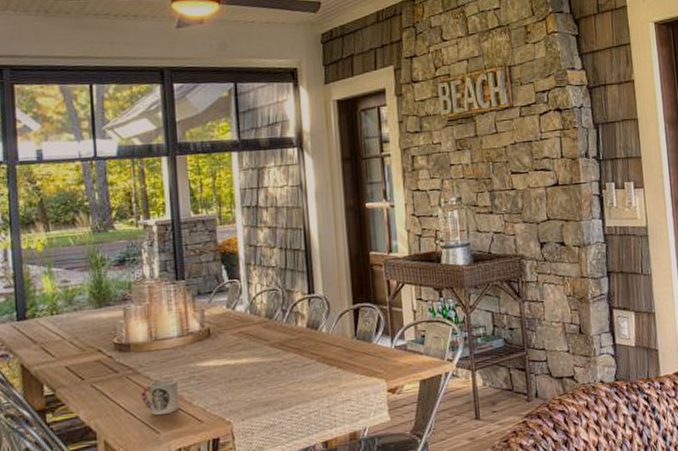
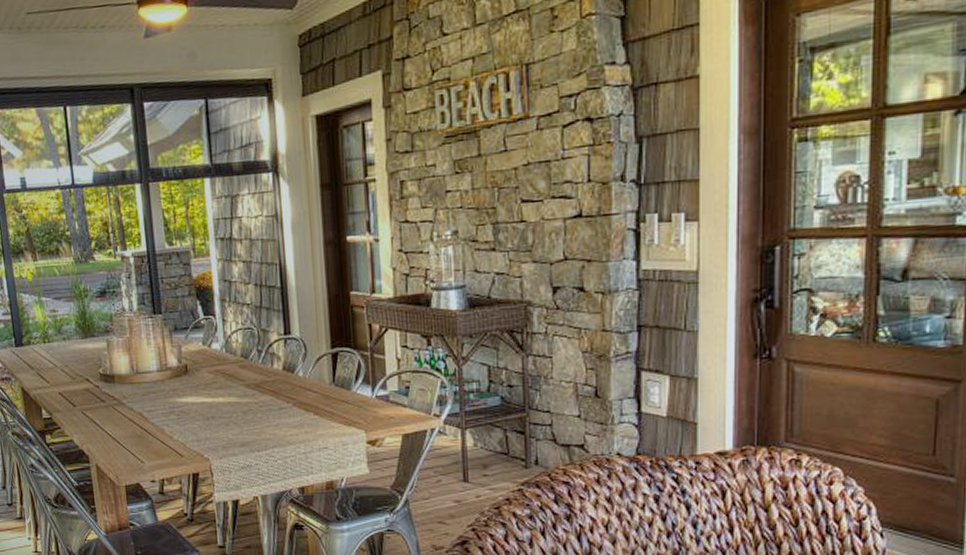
cup: present [140,378,179,415] -> none [125,412,161,446]

